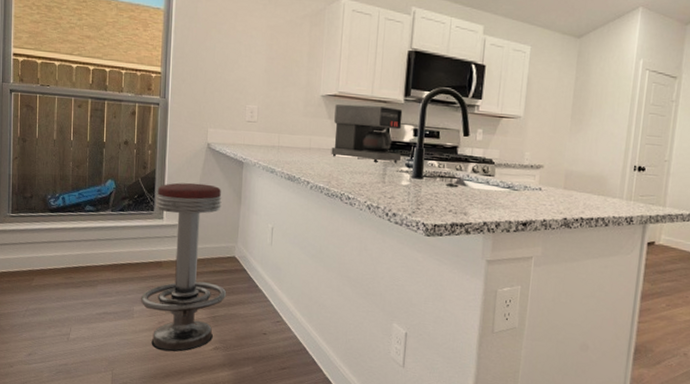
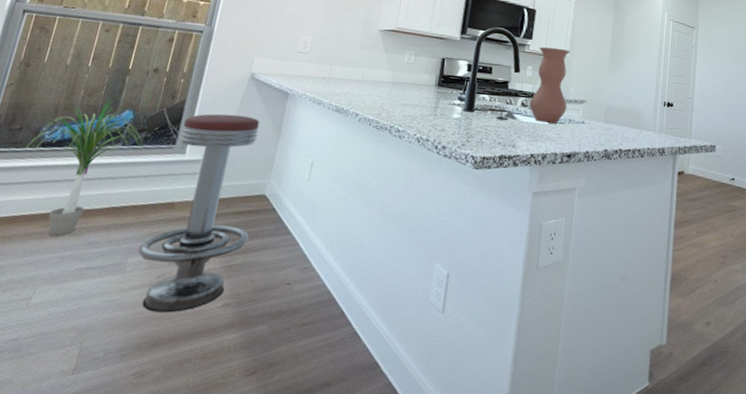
potted plant: none [39,169,128,286] -> present [25,98,144,236]
coffee maker: present [331,103,403,163] -> none [384,38,459,96]
vase: none [480,107,526,190] -> present [529,47,571,124]

